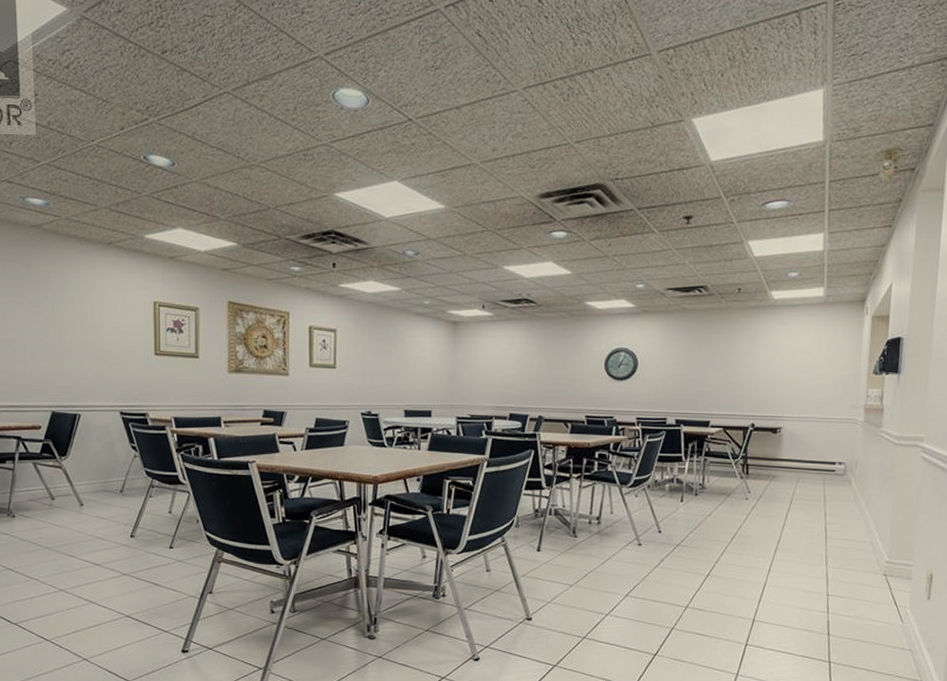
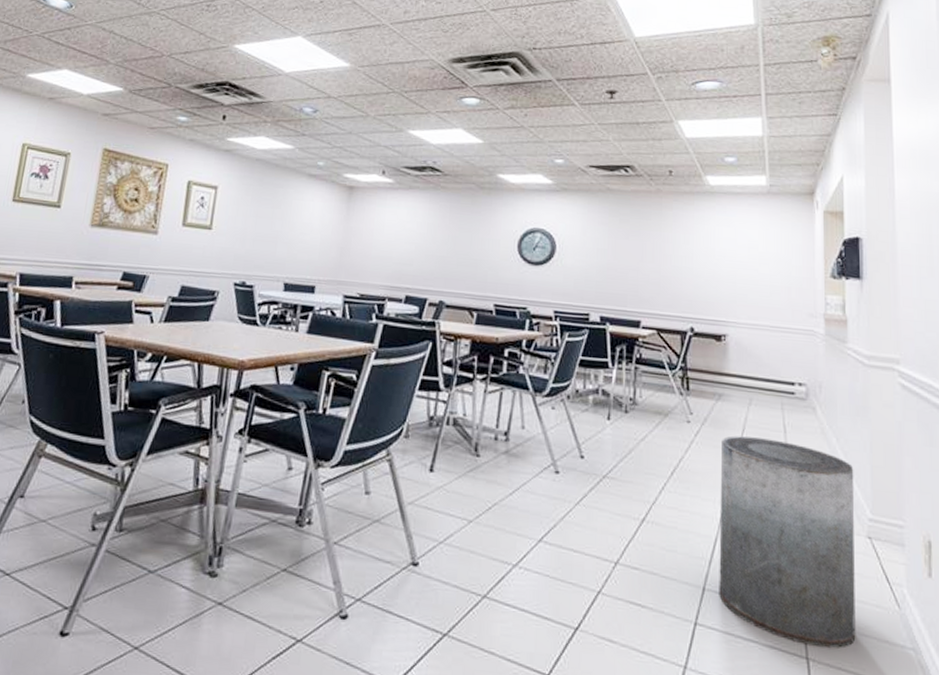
trash can: none [765,507,878,654] -> present [719,435,856,649]

